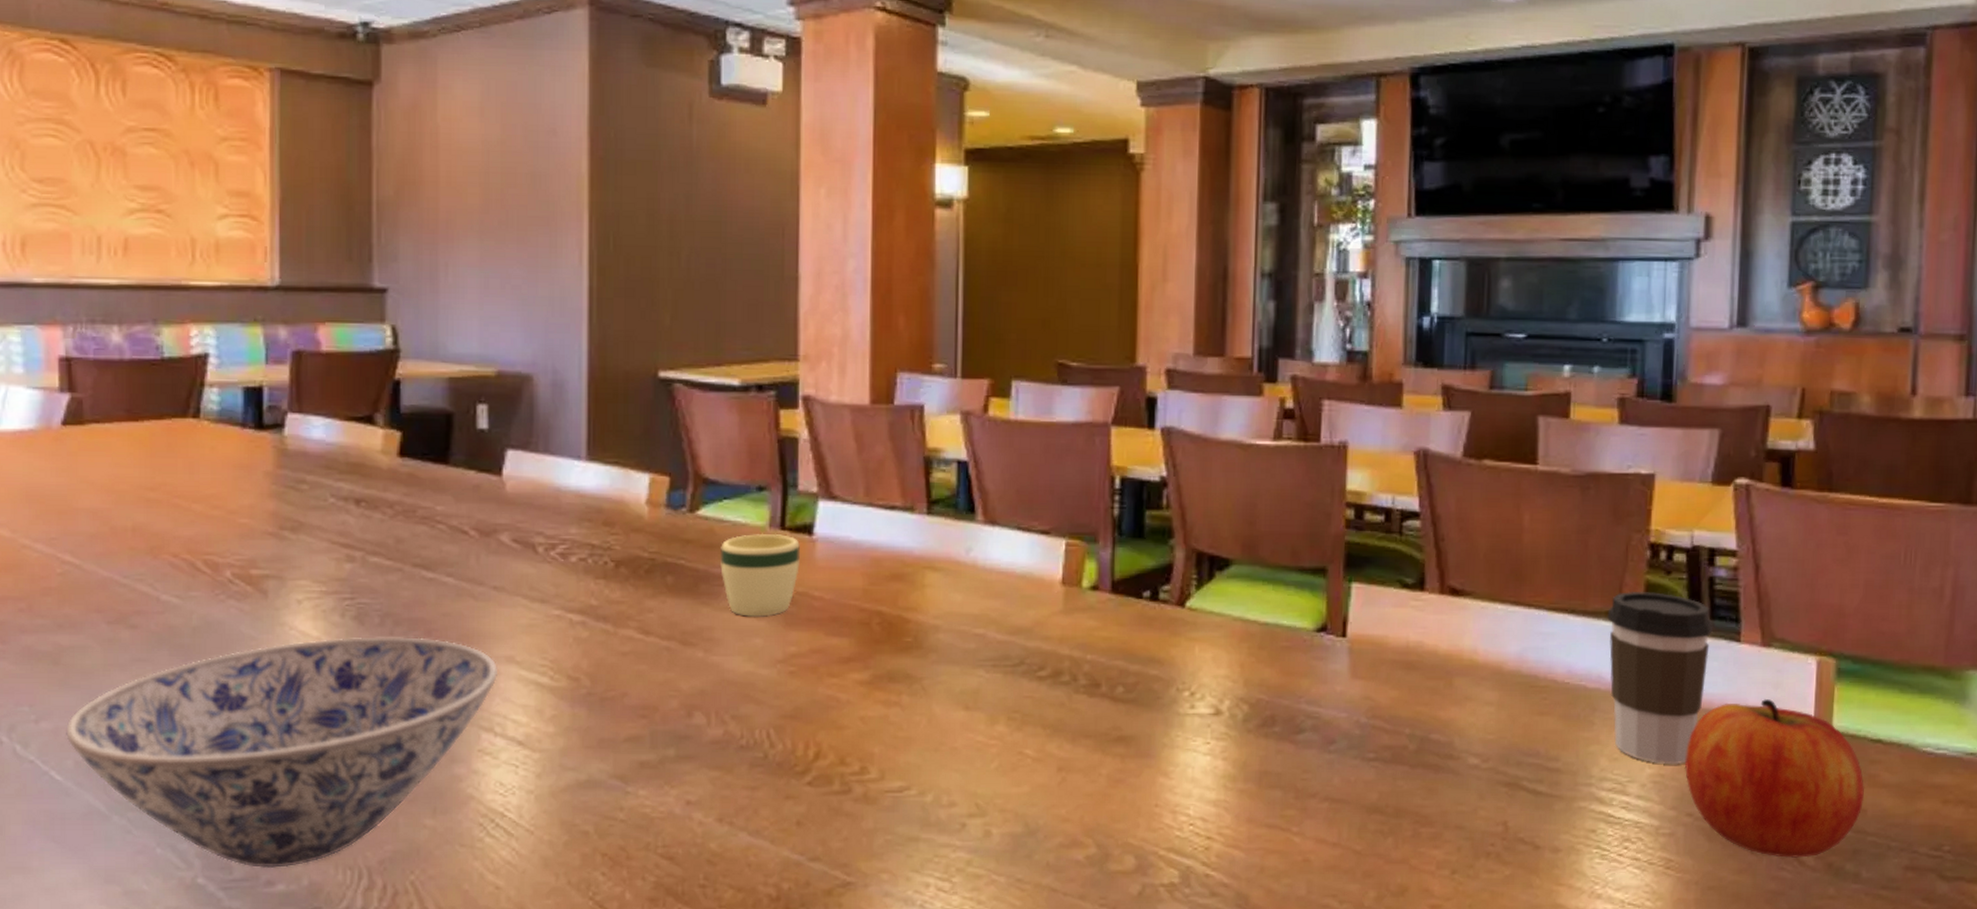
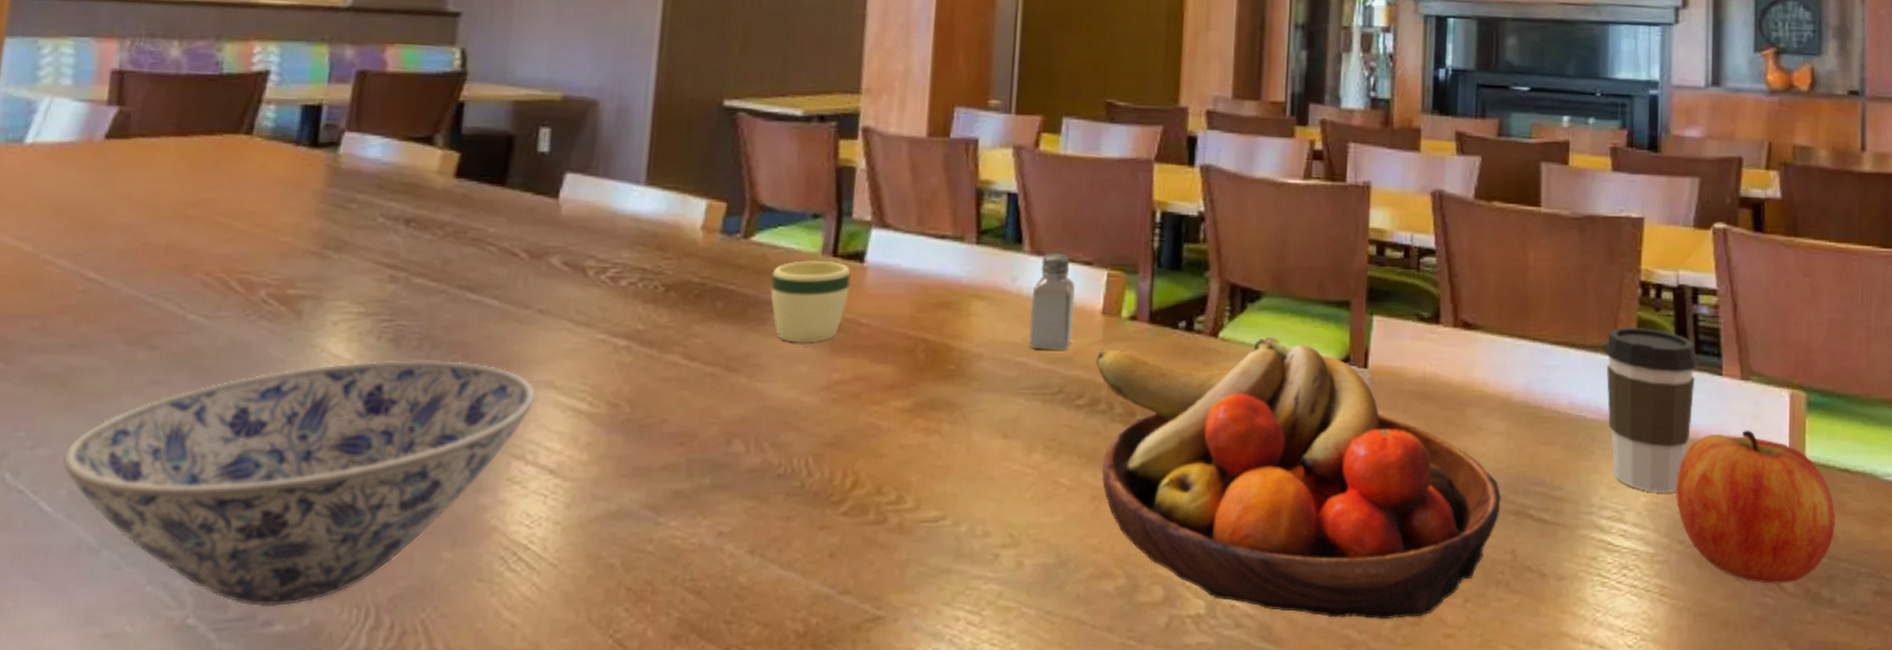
saltshaker: none [987,522,1033,622] -> present [1029,253,1075,350]
fruit bowl: none [1057,605,1493,889] -> present [1096,336,1502,619]

